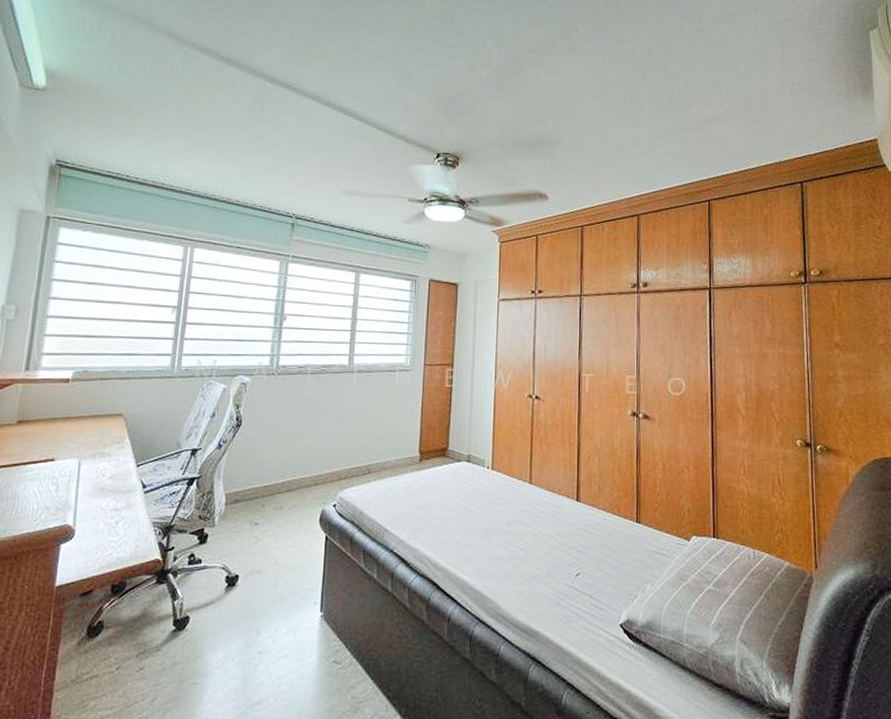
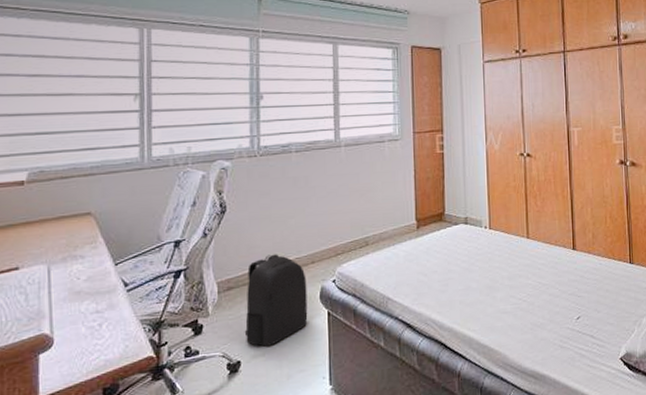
backpack: none [245,472,309,564] -> present [244,254,308,347]

